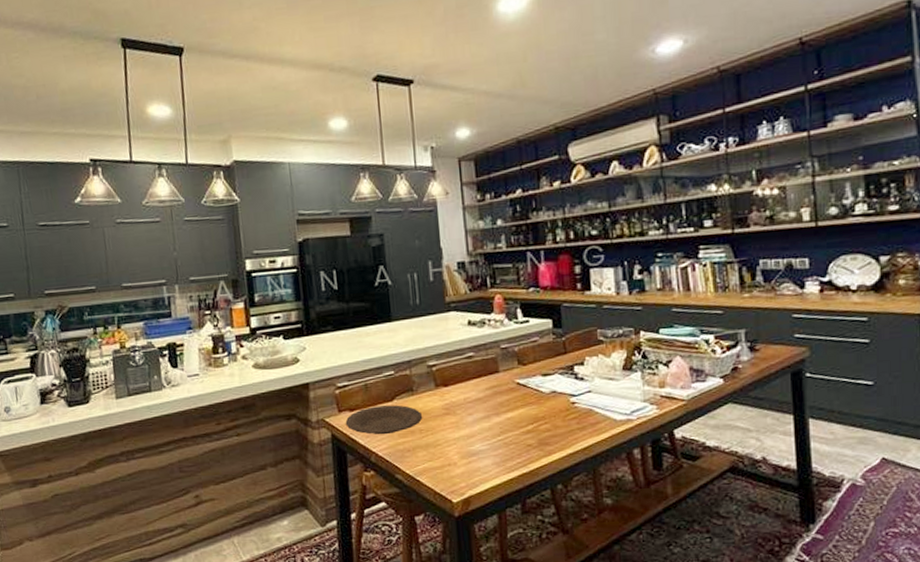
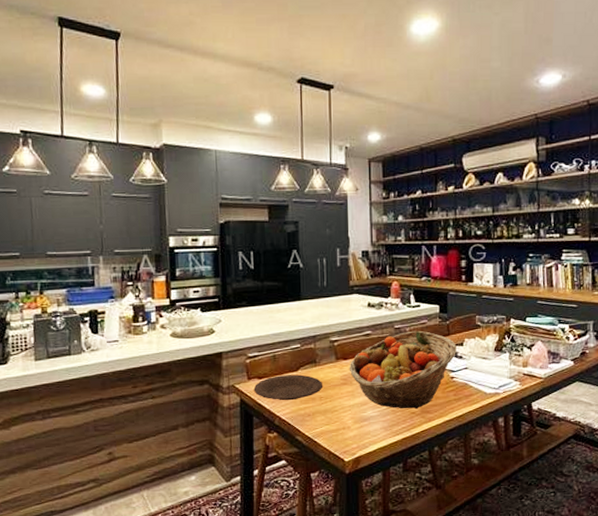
fruit basket: none [451,349,577,441] -> present [349,330,458,409]

